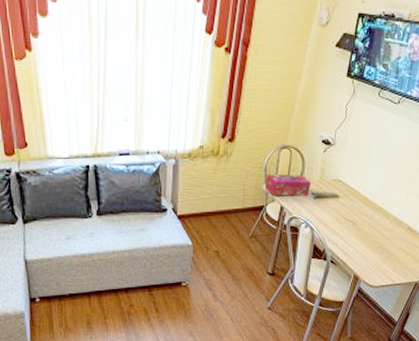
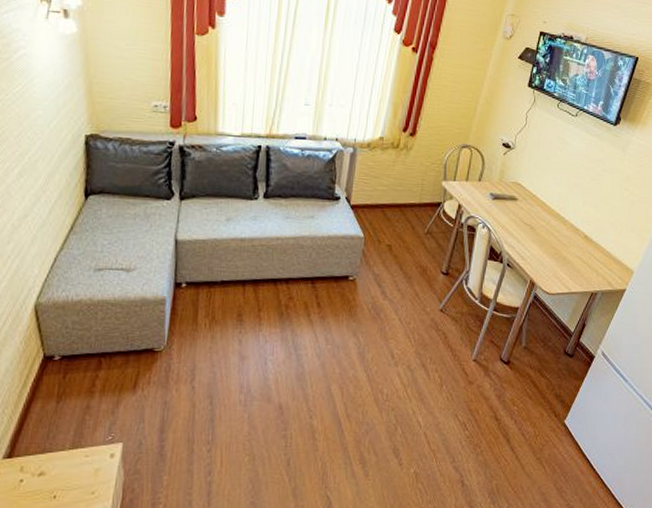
tissue box: present [264,173,312,196] -> none [443,170,491,196]

